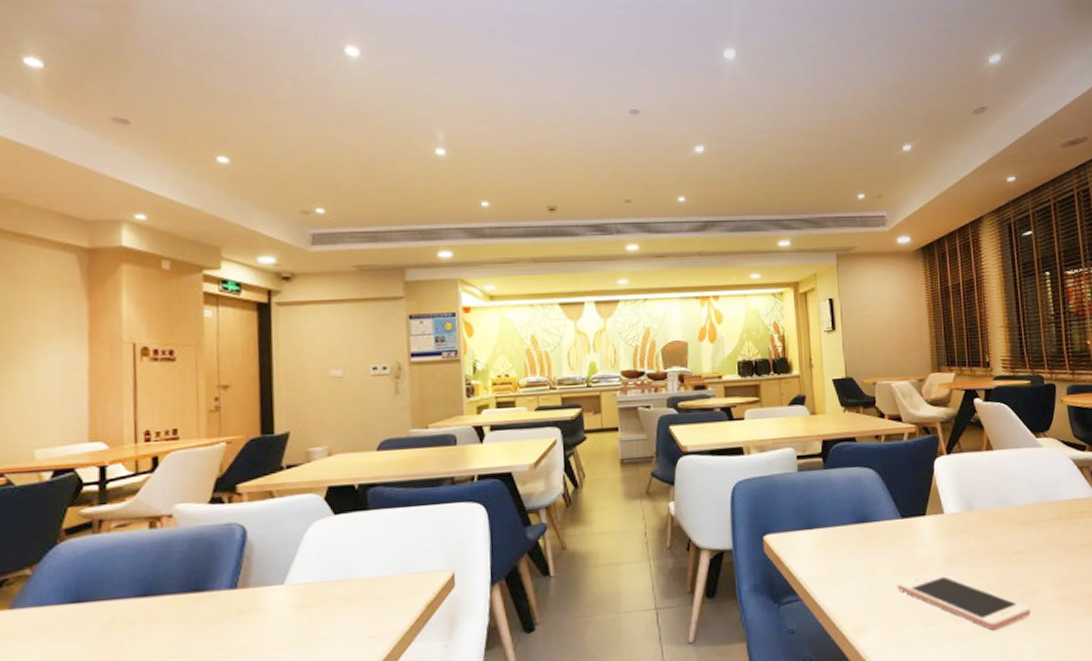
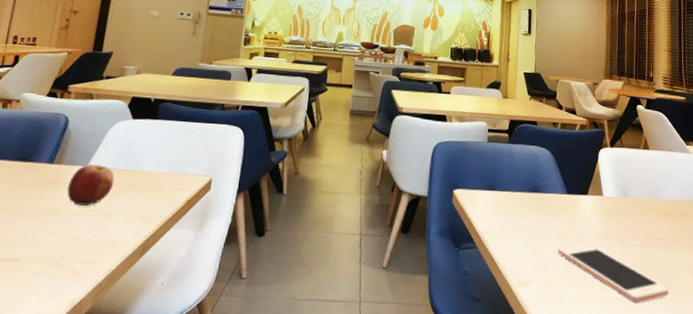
apple: none [263,579,326,635] -> present [67,164,115,206]

